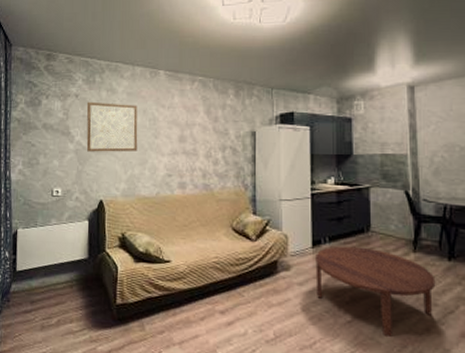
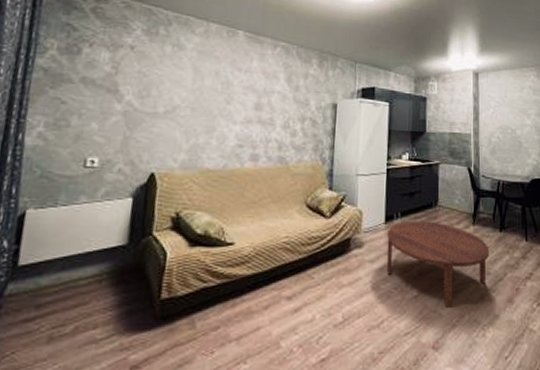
wall art: present [86,101,138,152] -> none [139,56,209,117]

